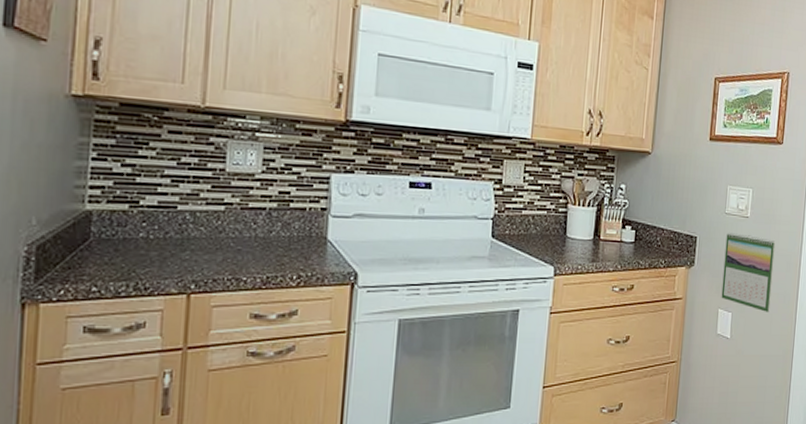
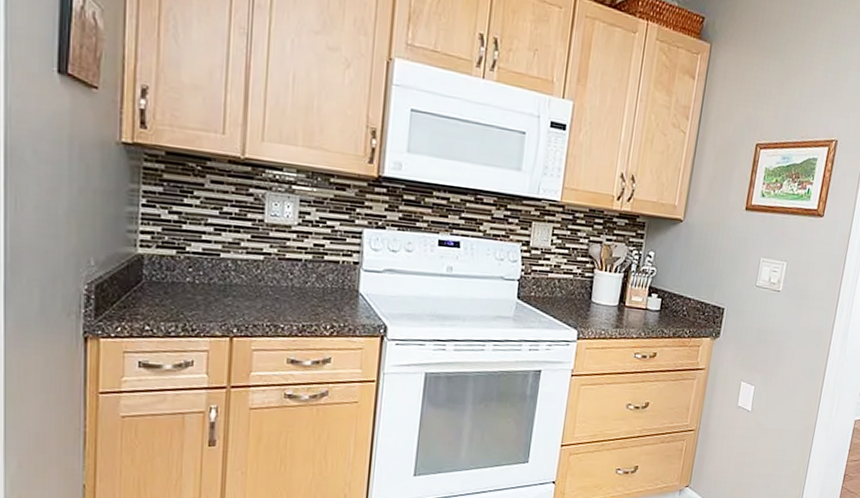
calendar: present [721,231,776,312] -> none [745,305,807,388]

